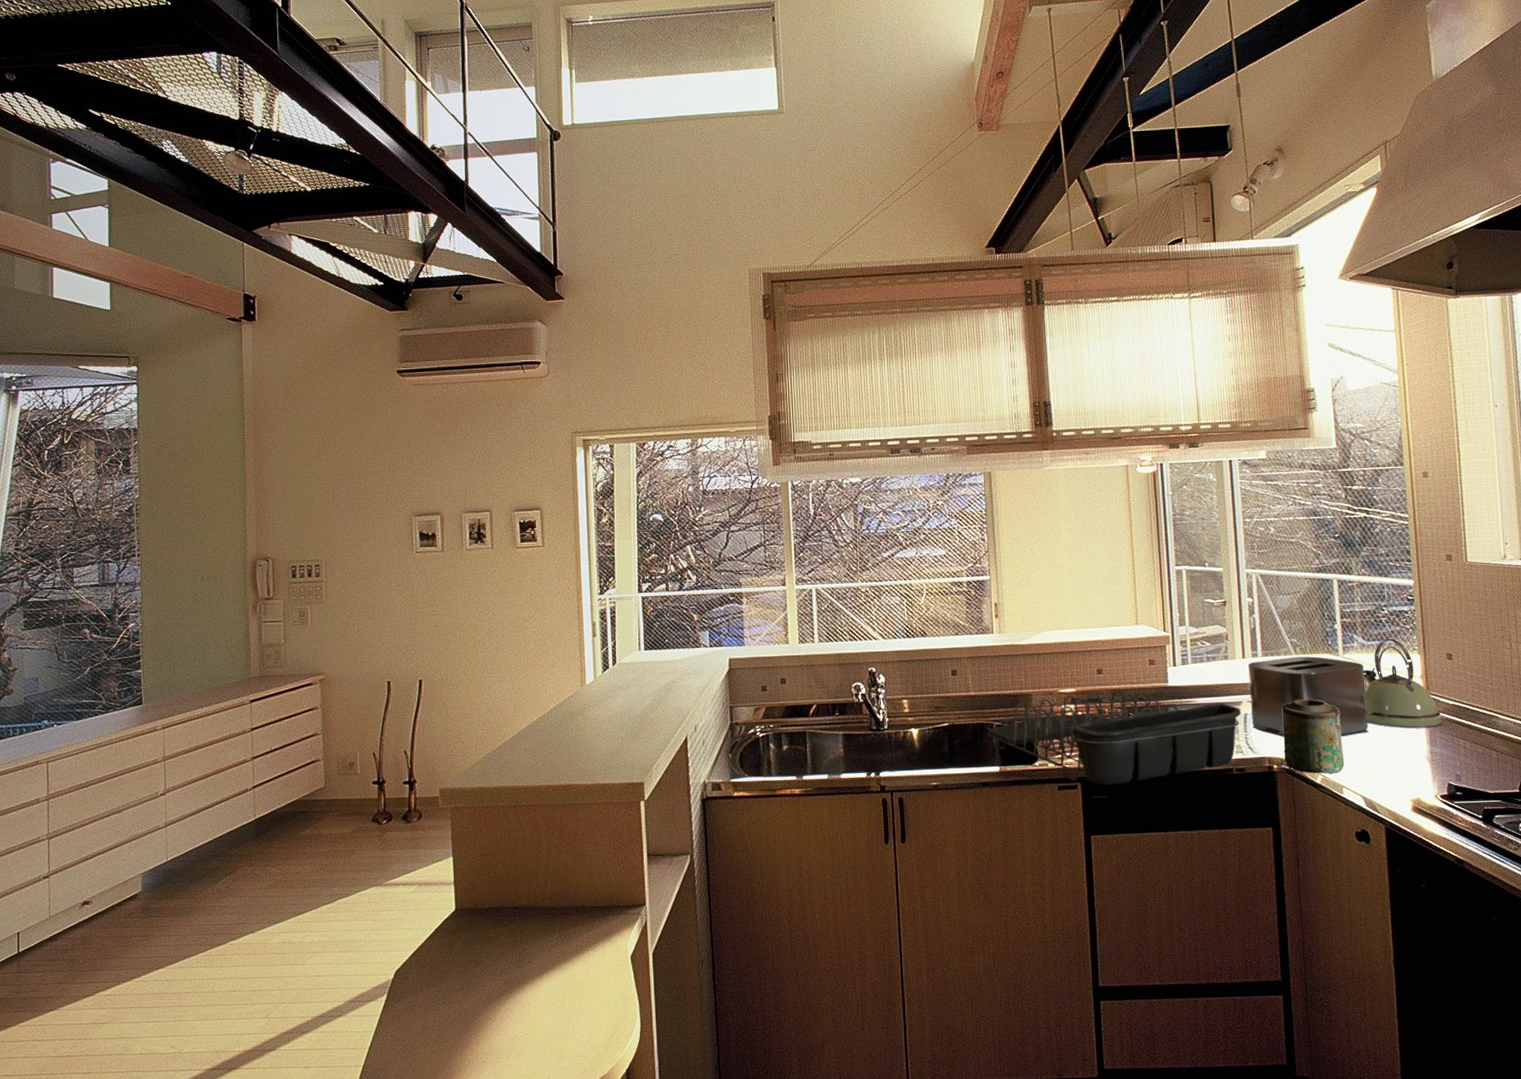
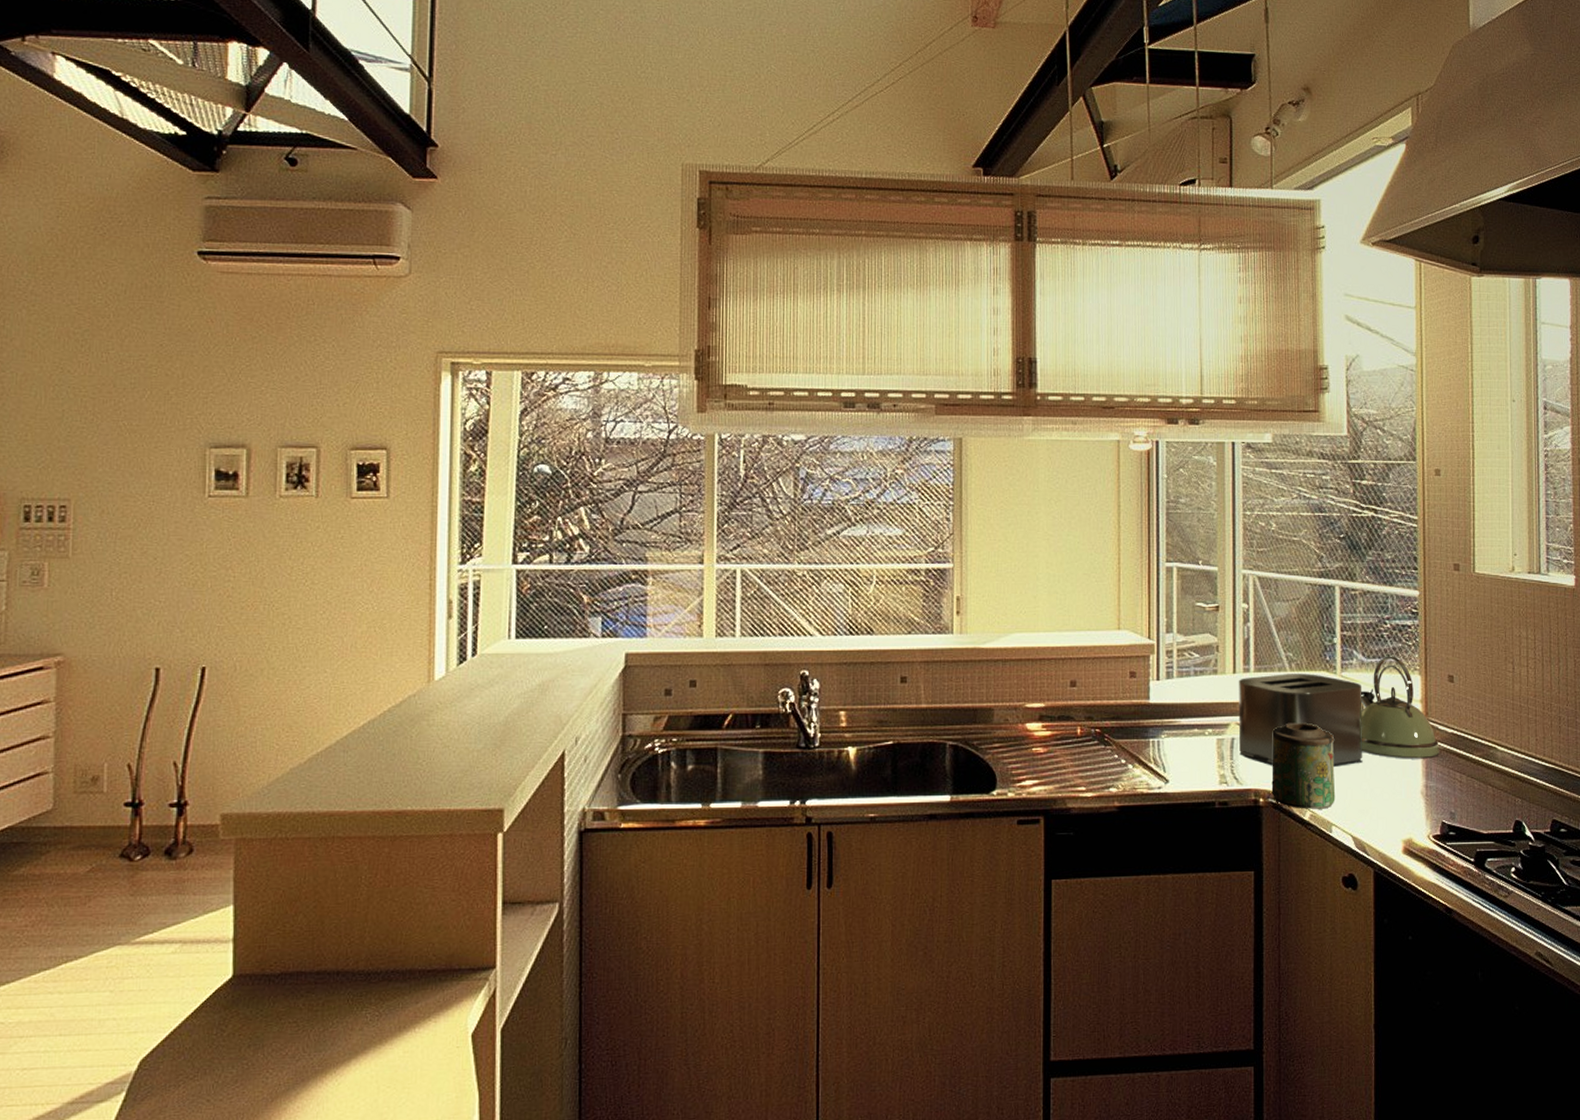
dish rack: present [987,688,1242,785] -> none [938,704,1229,820]

